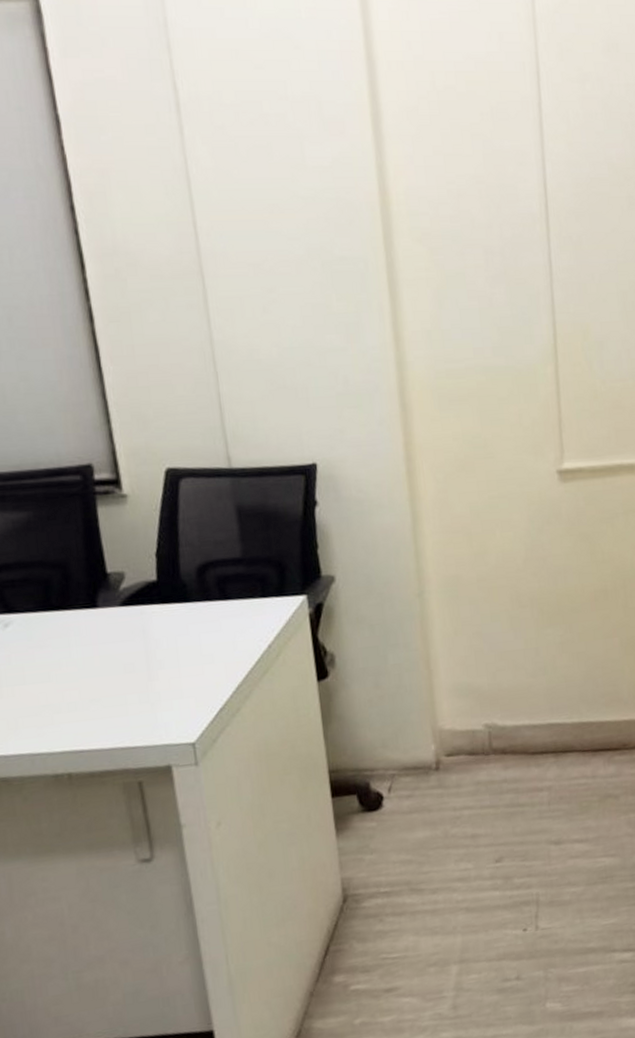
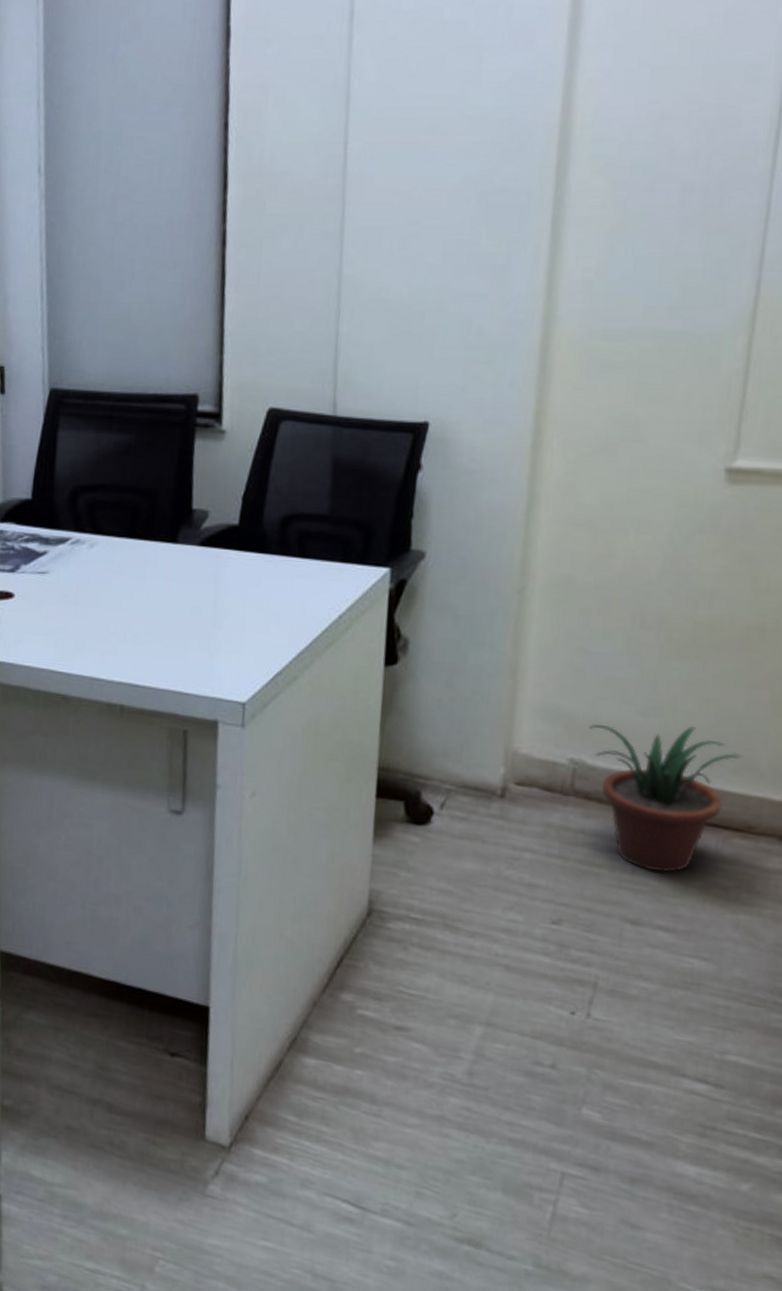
potted plant: none [494,677,610,799] -> present [589,724,743,874]

